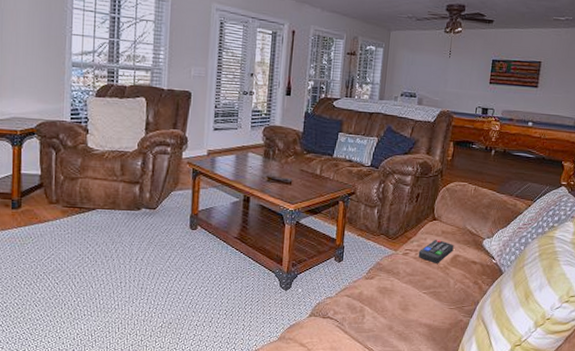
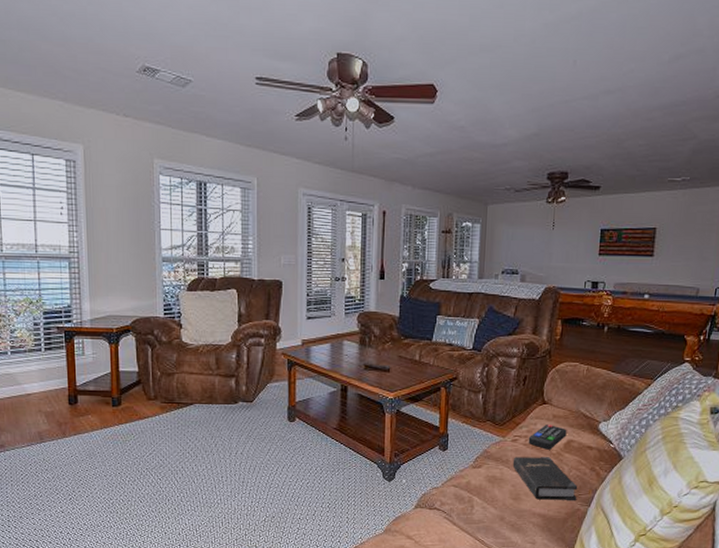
hardback book: none [402,269,462,313] -> present [512,457,578,501]

